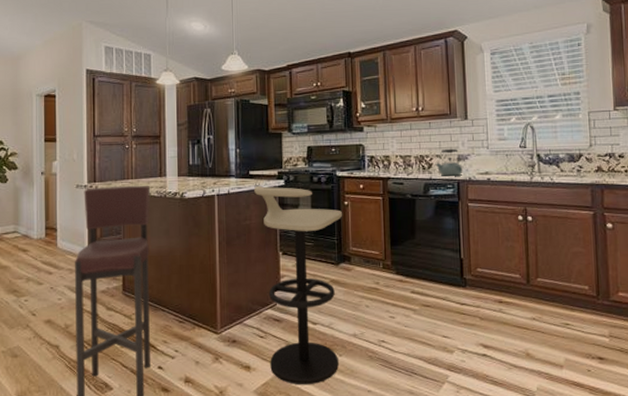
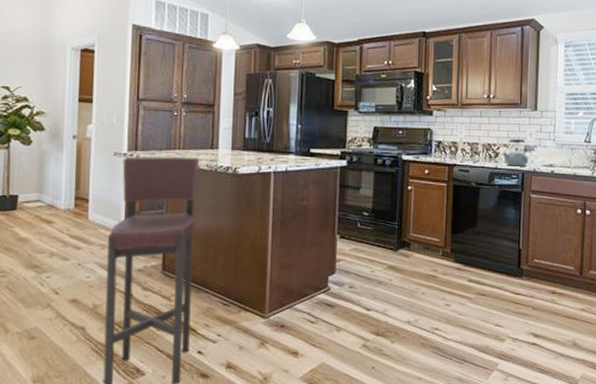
bar stool: present [254,185,343,385] -> none [314,164,406,372]

